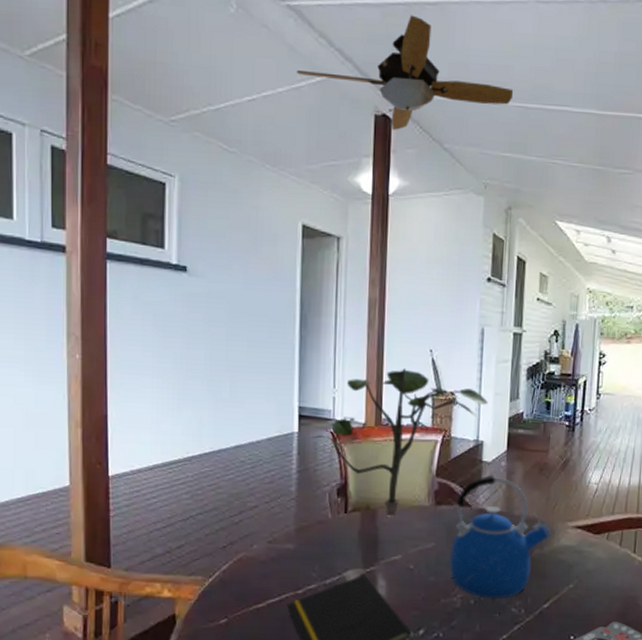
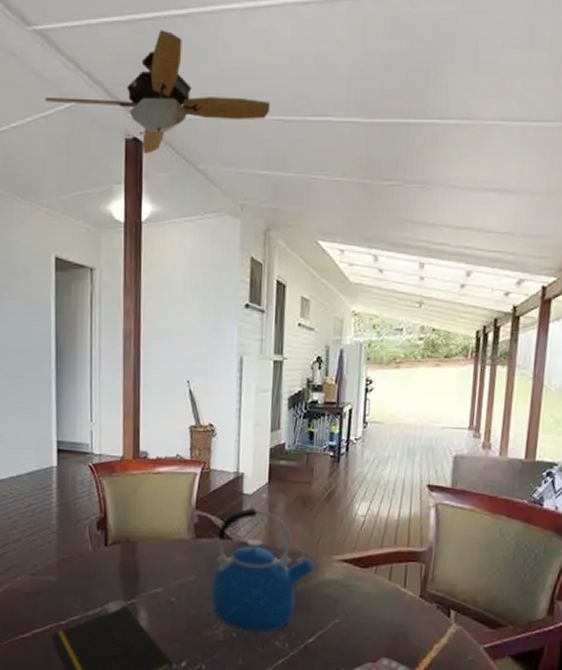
potted plant: present [311,367,489,517] -> none [69,399,249,550]

